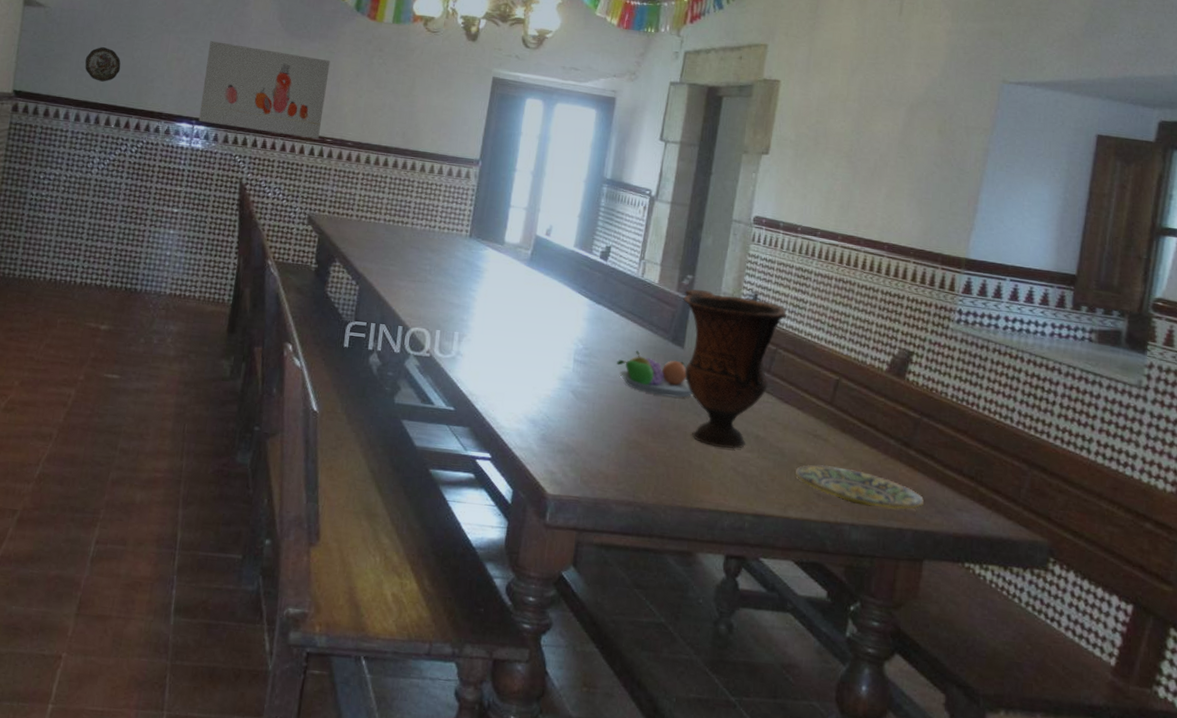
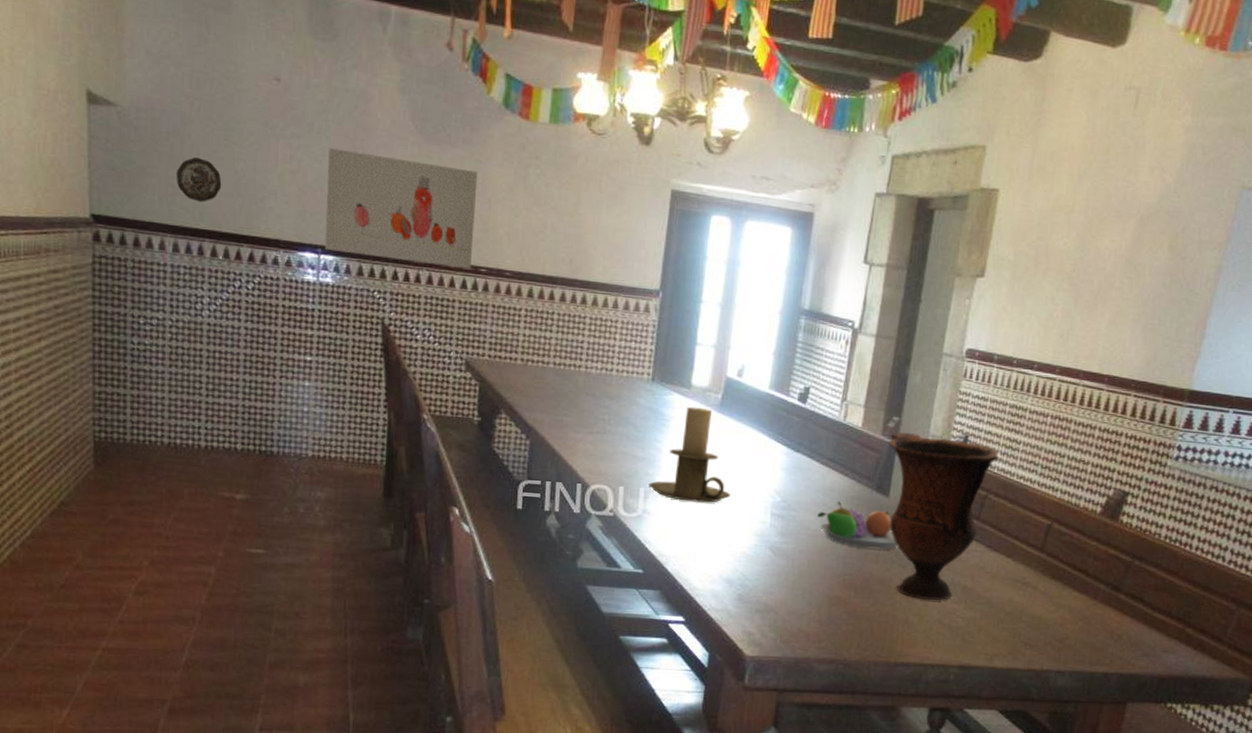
candle holder: none [463,260,537,348] -> present [649,406,731,503]
plate: present [794,464,924,510] -> none [1002,612,1131,654]

